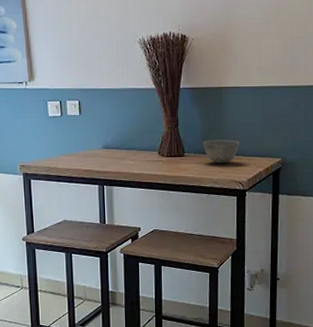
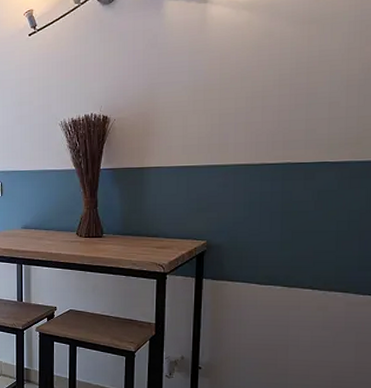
bowl: present [203,139,240,164] -> none [122,221,161,246]

